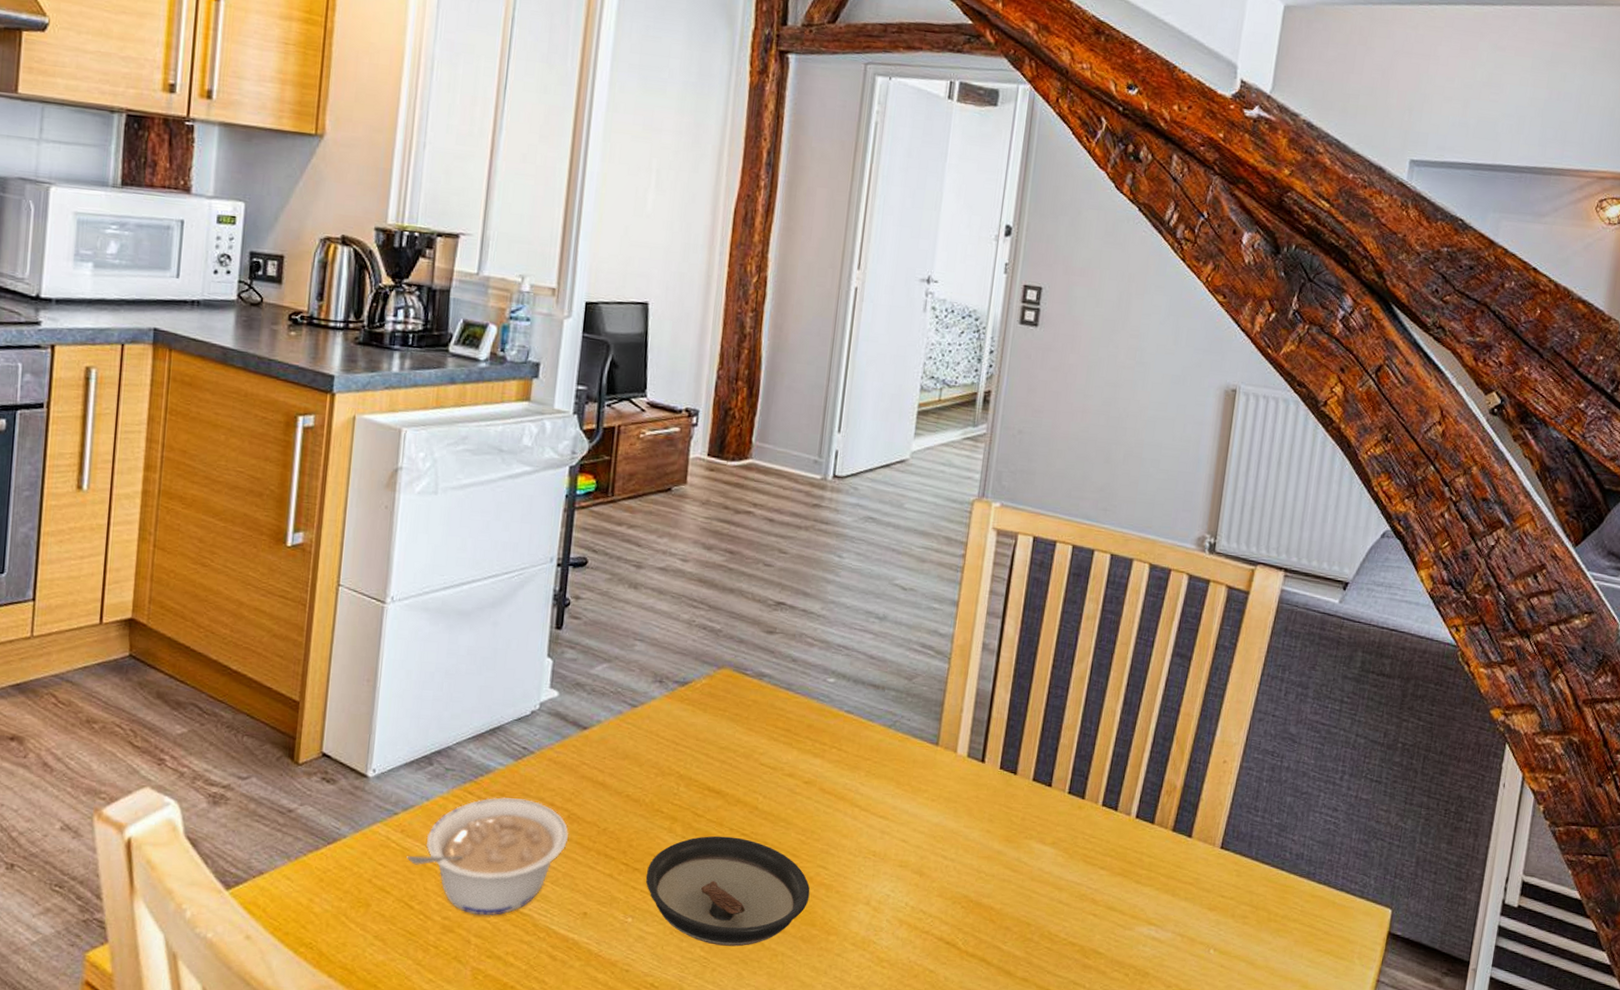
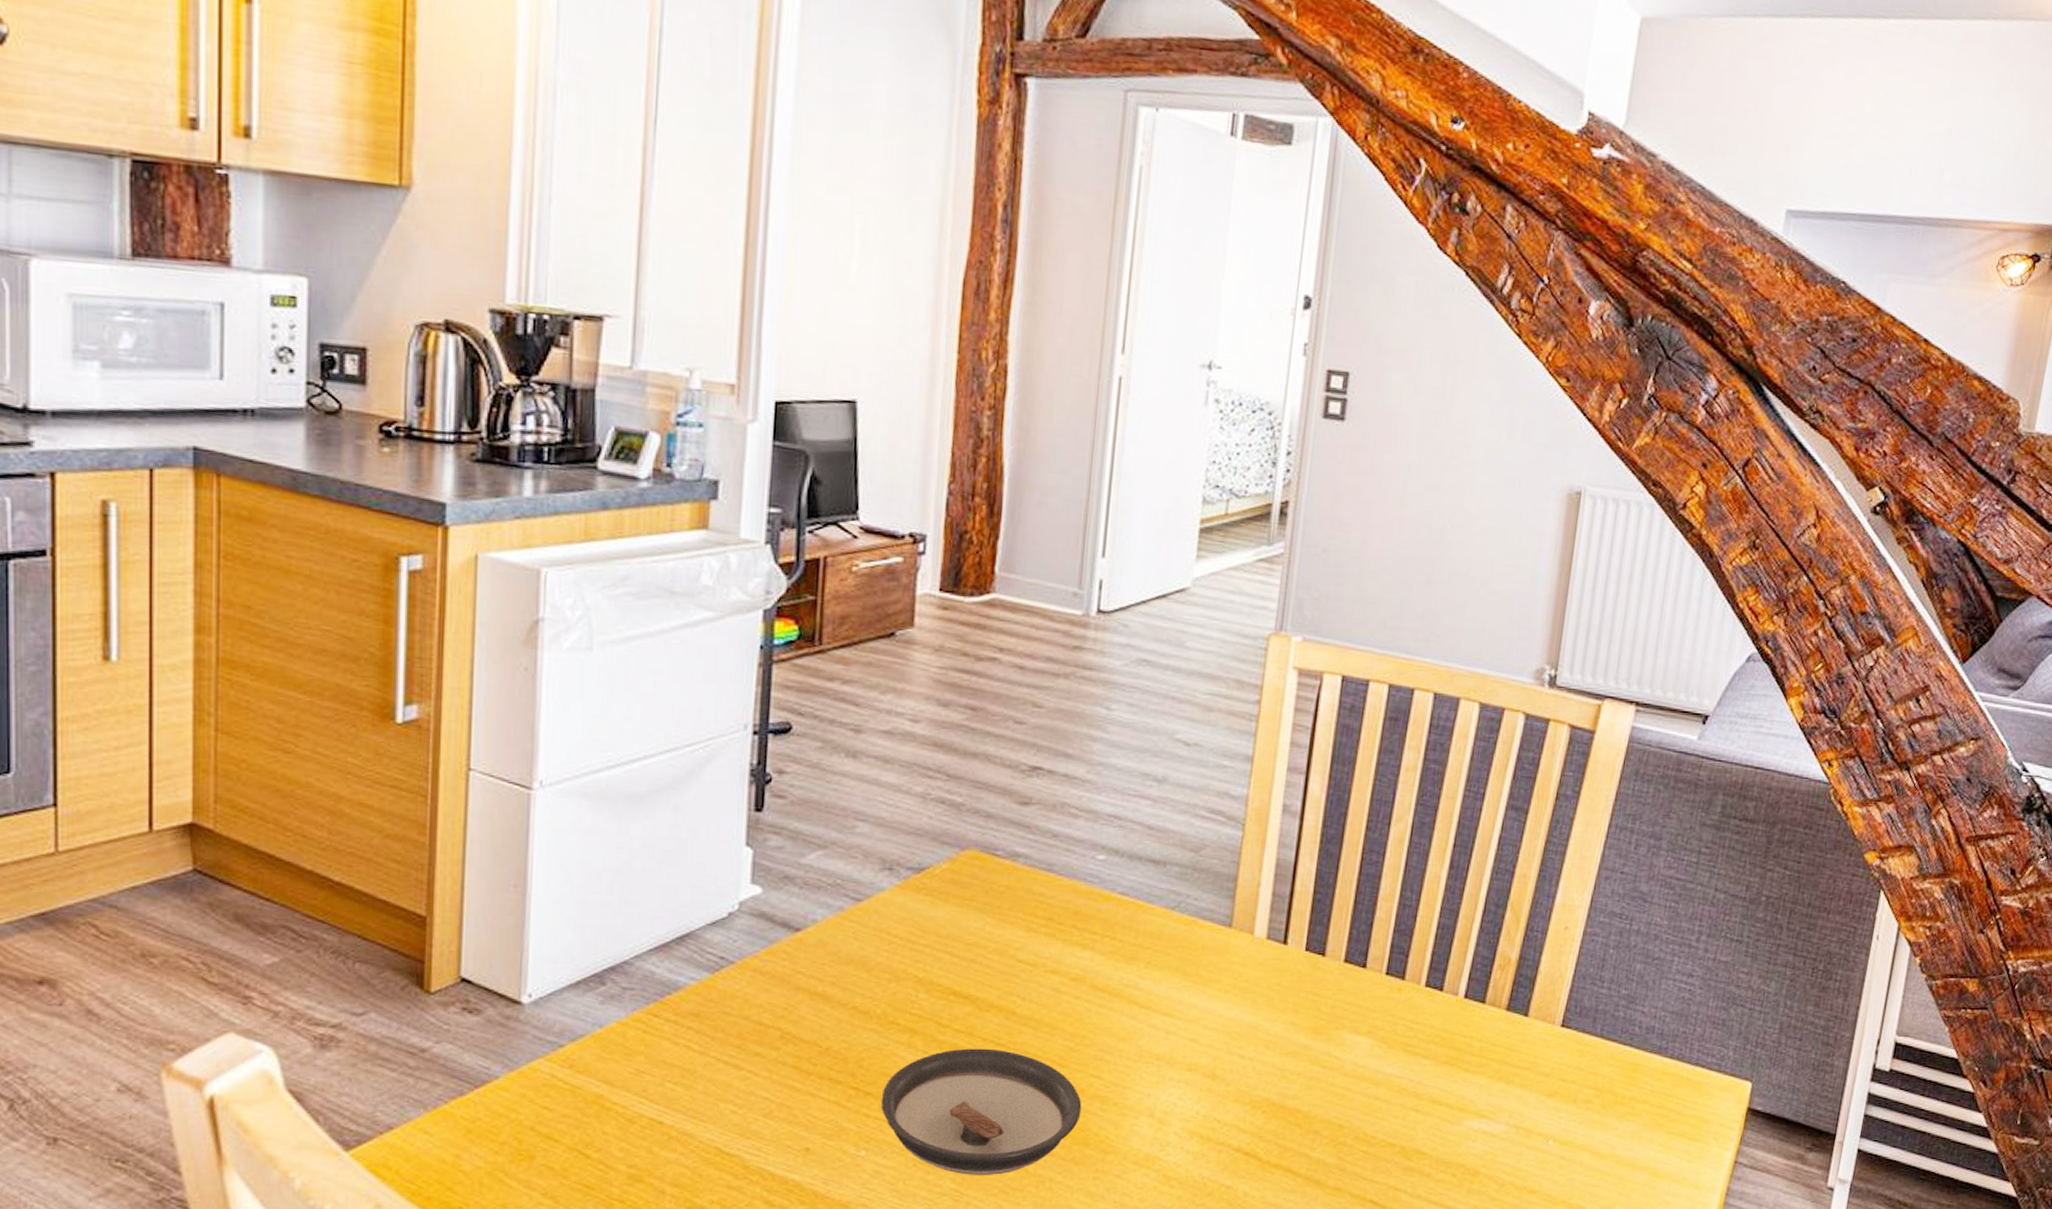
legume: present [407,797,569,916] -> none [578,1018,783,1160]

